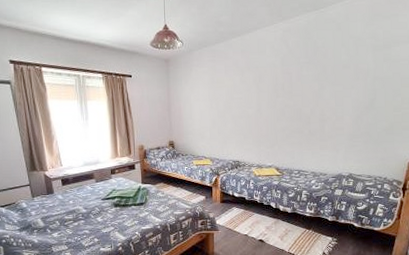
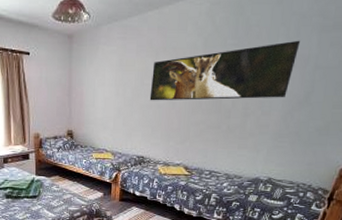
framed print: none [239,57,360,112] -> present [149,40,301,101]

